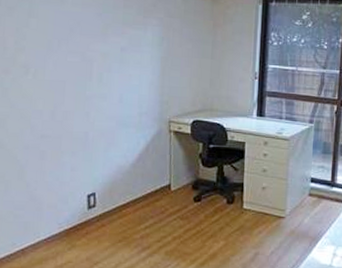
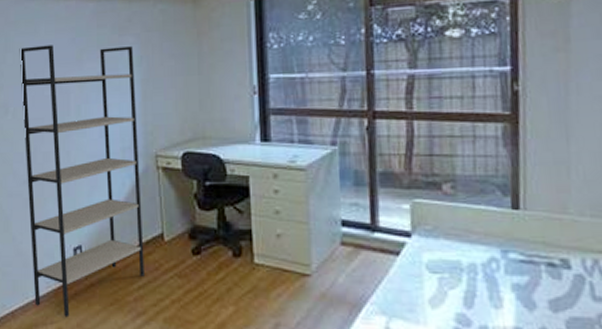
shelving unit: none [43,15,156,253] -> present [19,45,144,318]

